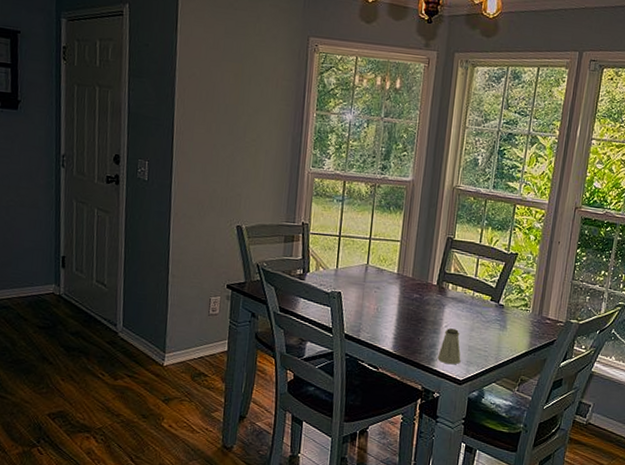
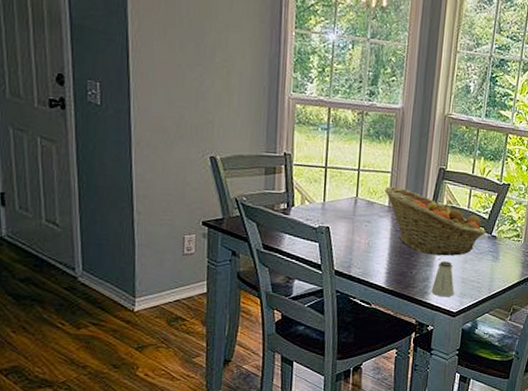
fruit basket: none [394,254,493,324] -> present [384,186,486,256]

